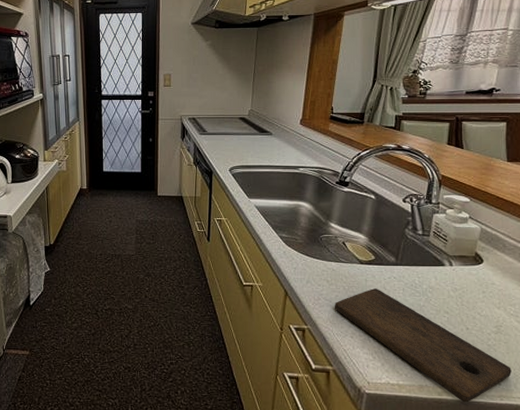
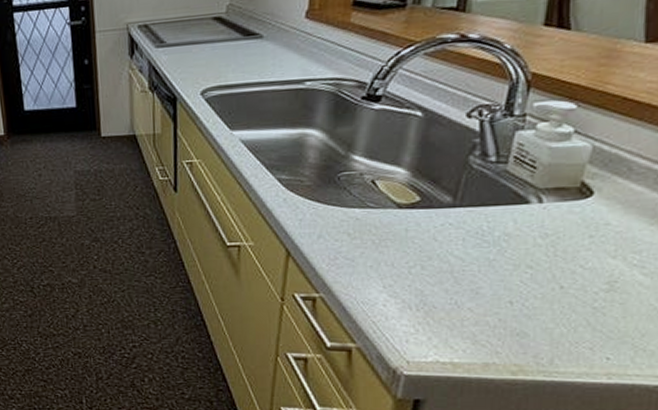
cutting board: present [334,288,512,403] -> none [358,240,628,383]

